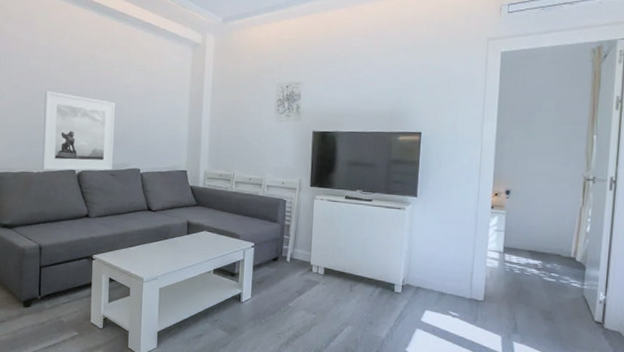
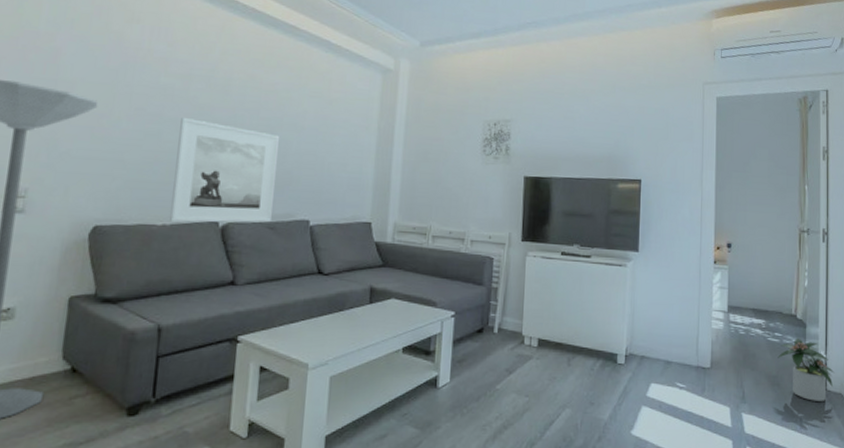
potted plant: none [553,278,614,338] -> present [778,337,835,401]

